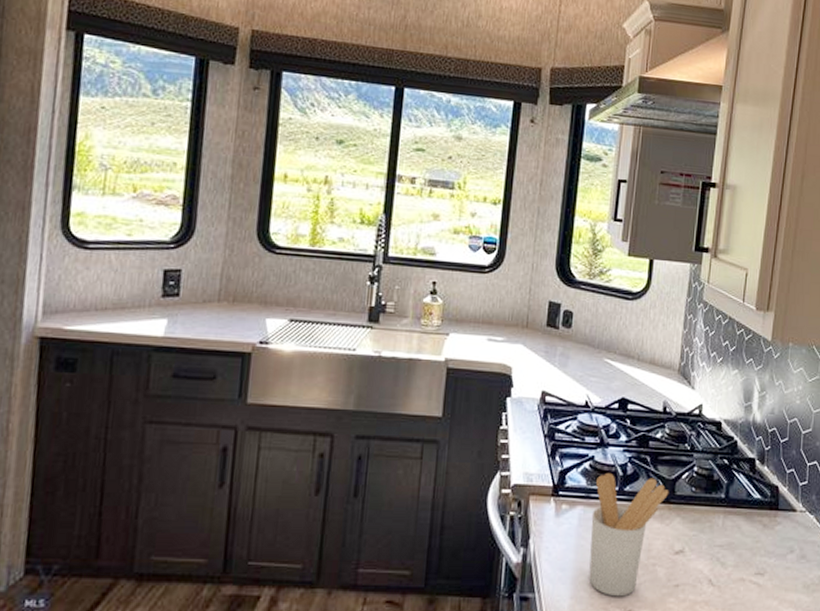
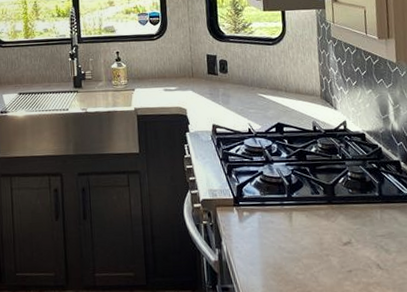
utensil holder: present [589,472,669,597] -> none [267,183,330,284]

